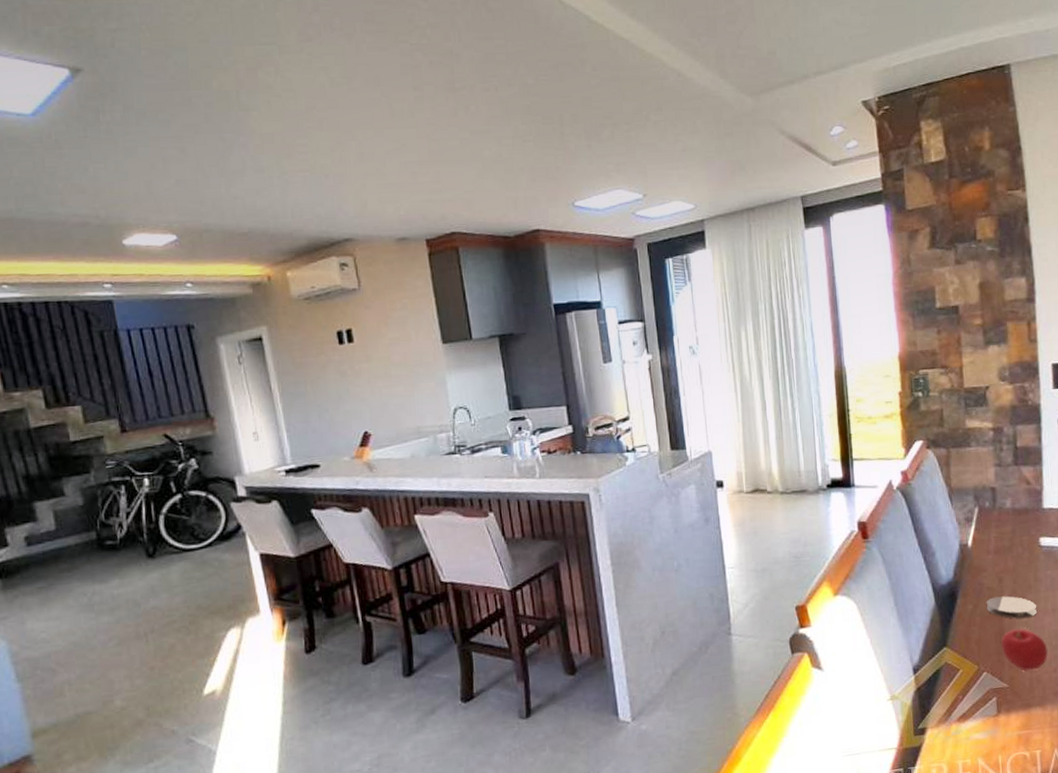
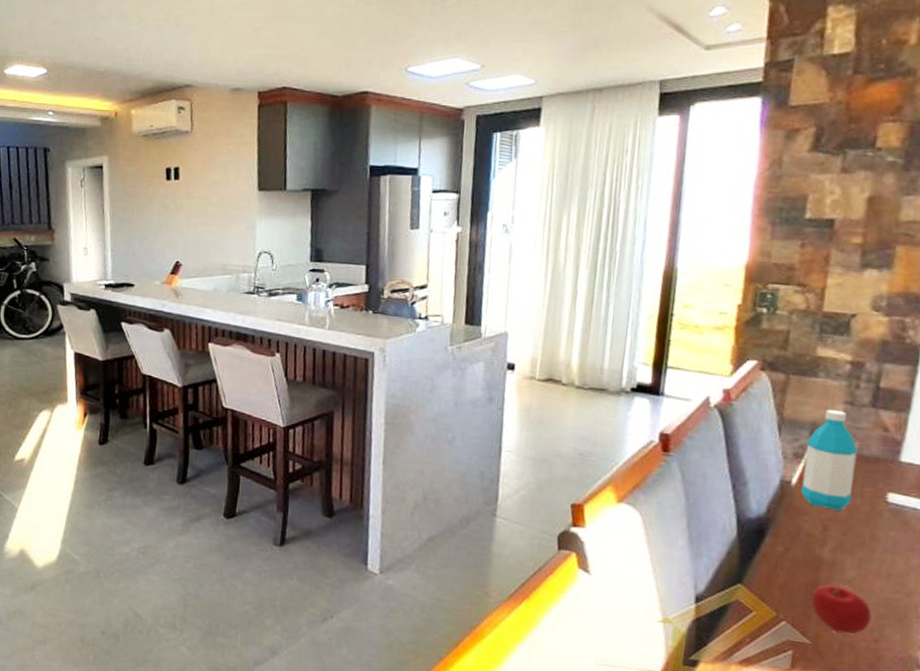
water bottle: none [973,472,1015,563] -> present [800,409,858,511]
coaster: present [986,596,1037,619] -> none [800,544,867,577]

